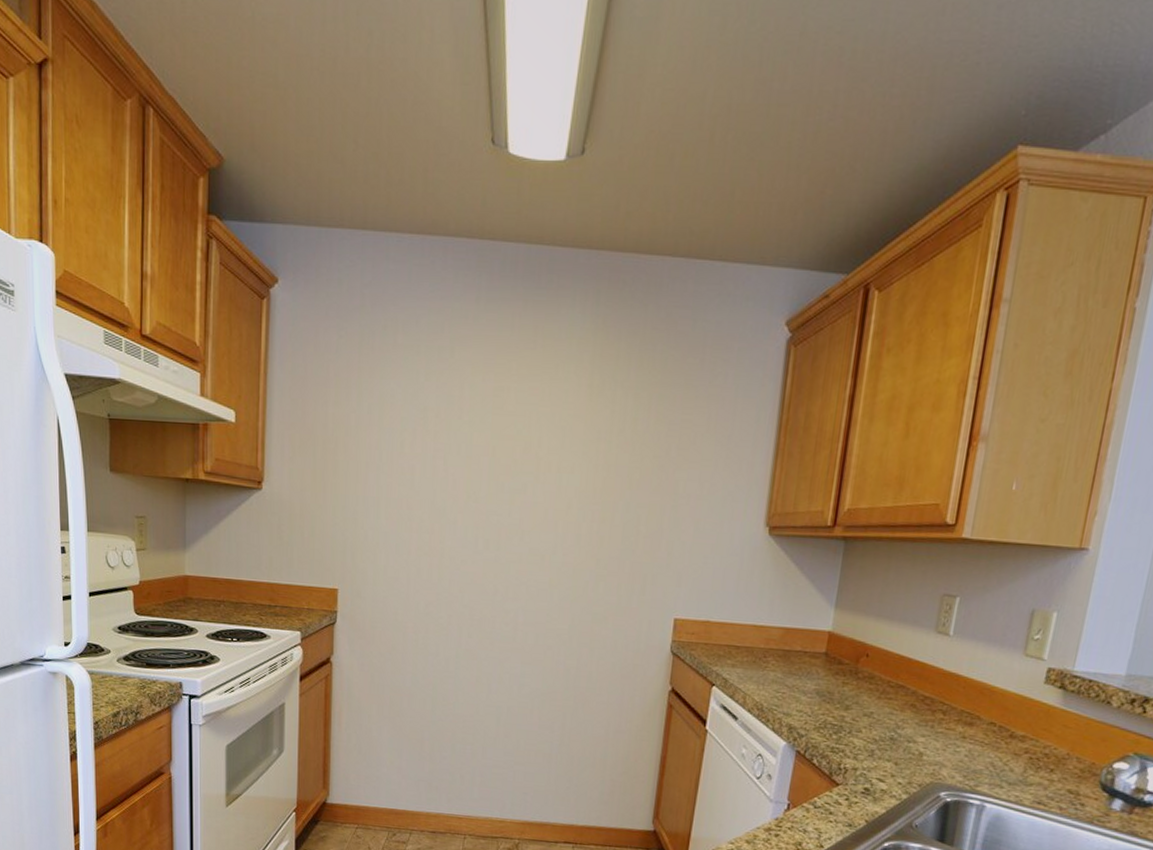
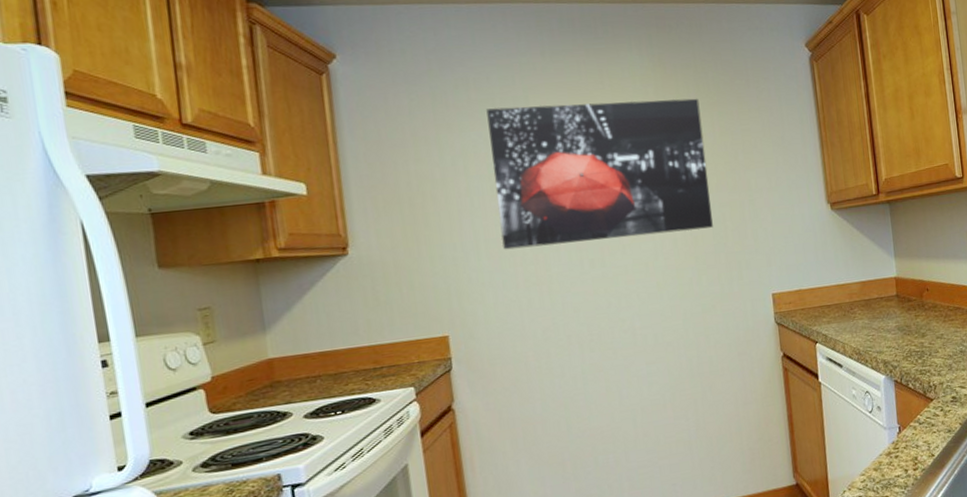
wall art: none [402,356,639,530] -> present [486,98,713,250]

